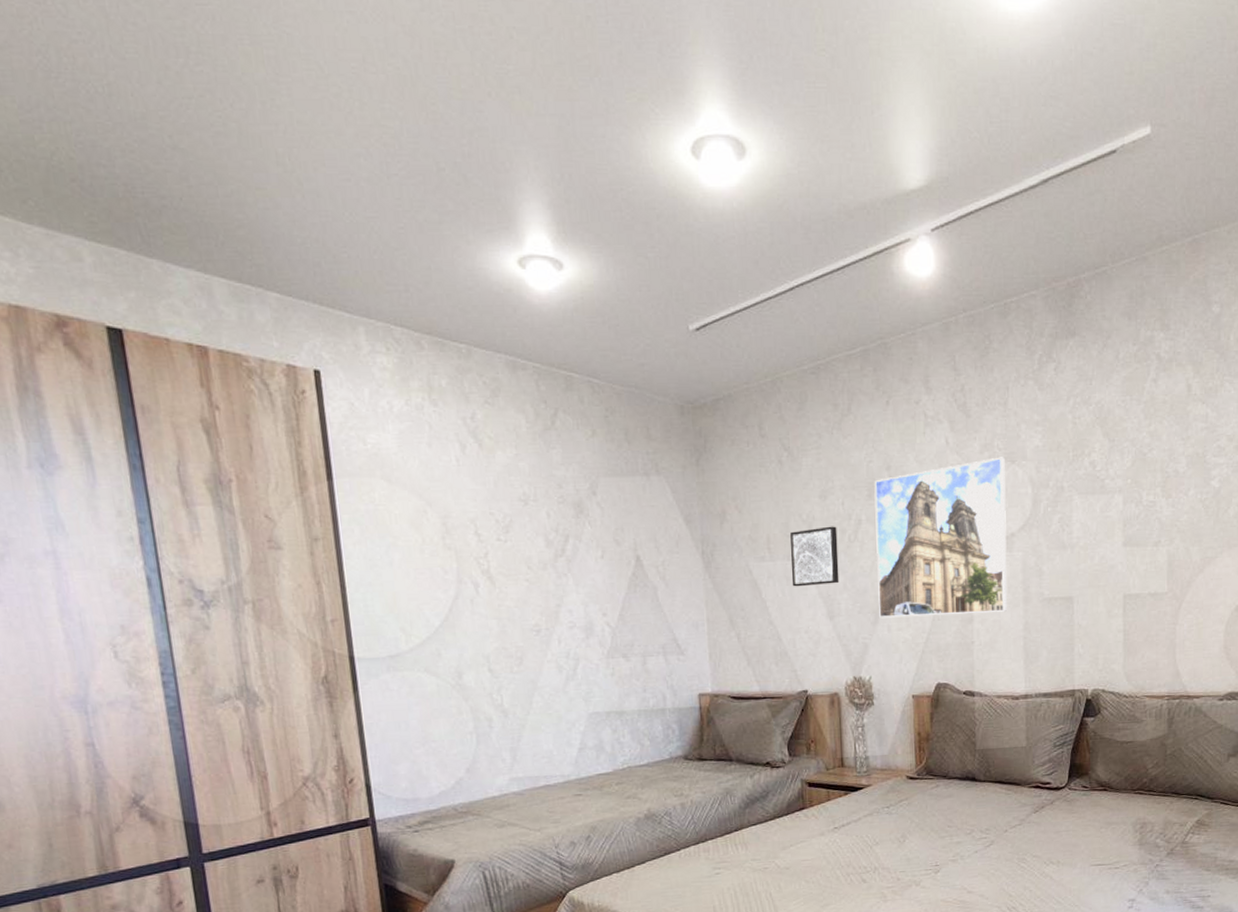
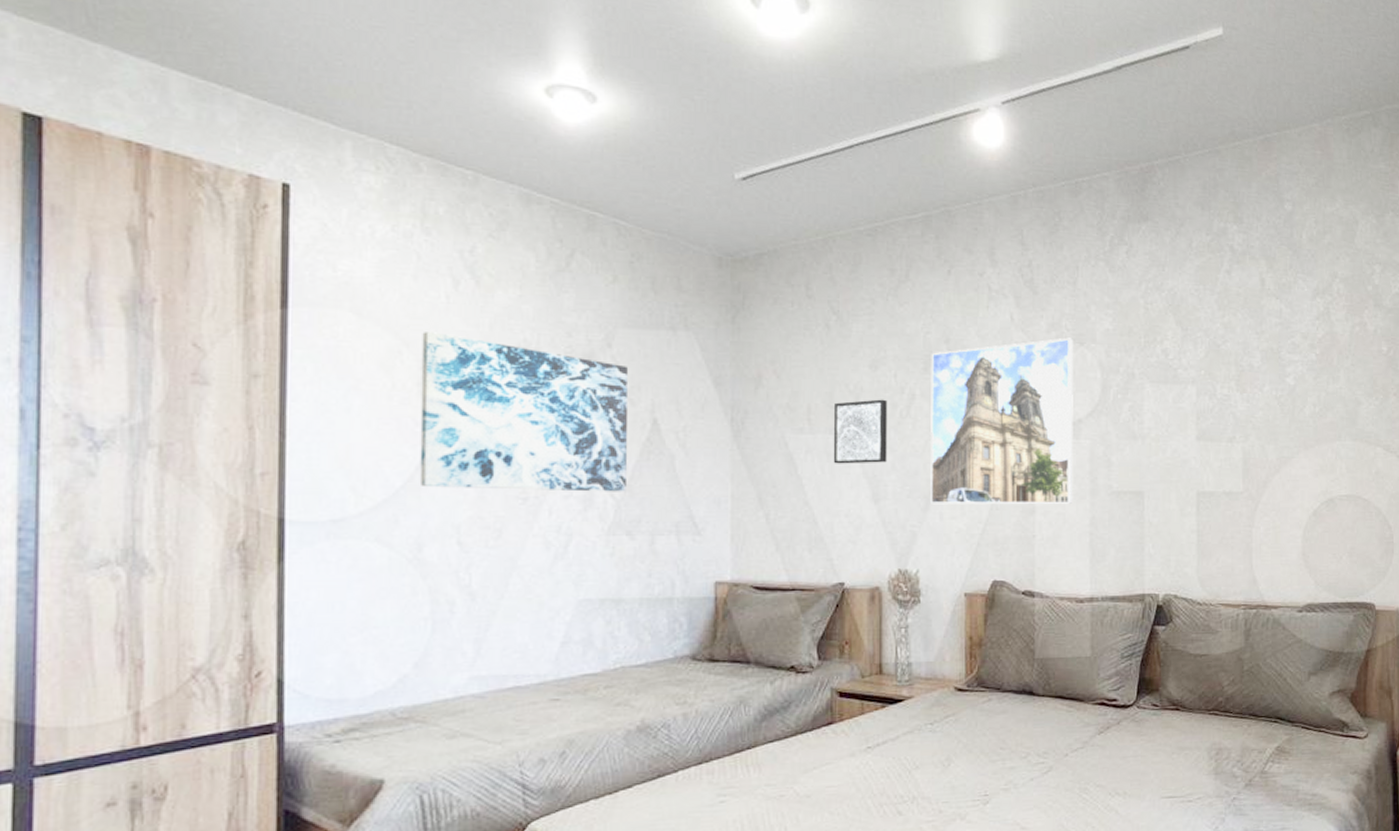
wall art: none [441,492,619,625] -> present [419,332,629,492]

